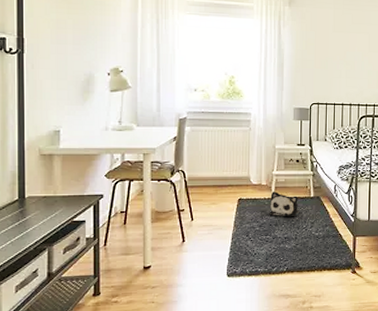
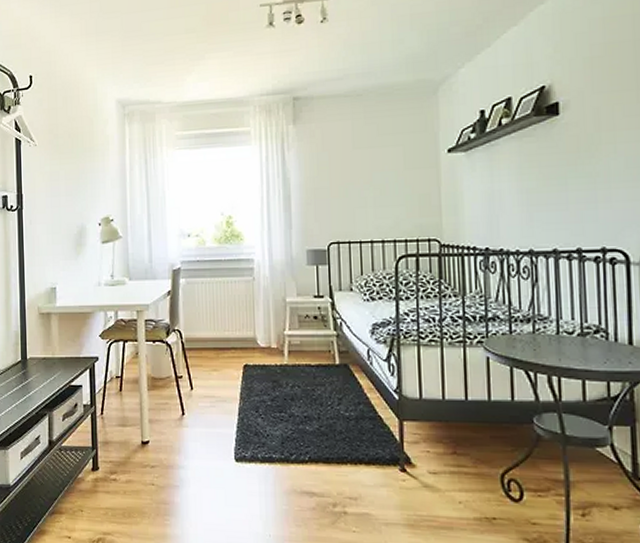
plush toy: present [269,191,300,217] -> none [282,356,323,390]

